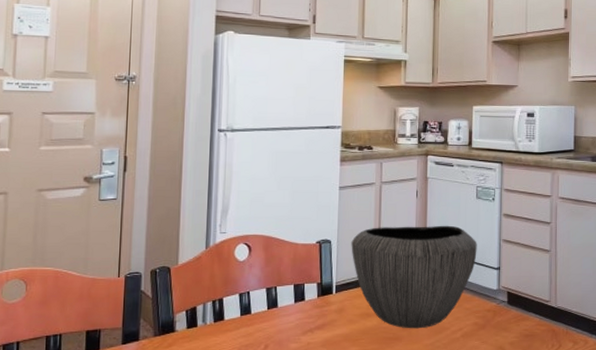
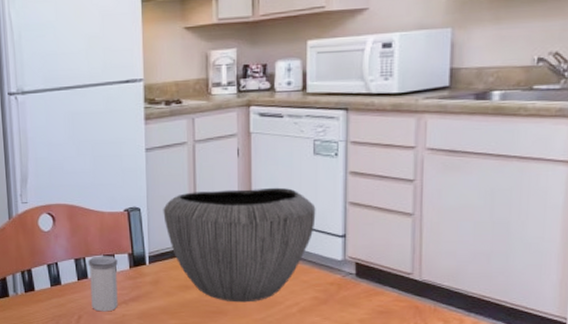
salt shaker: none [279,285,307,341] -> present [88,256,118,312]

